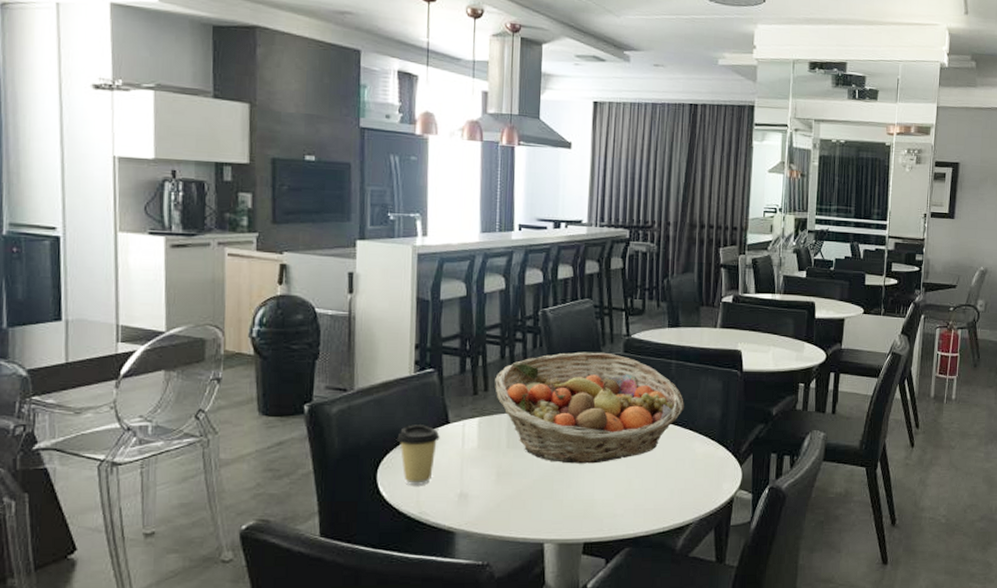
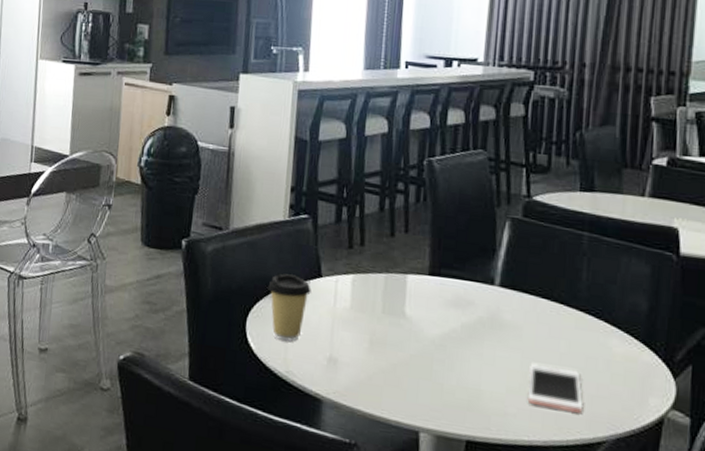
fruit basket: present [495,352,684,464] -> none [372,211,599,347]
cell phone: none [632,471,675,505] -> present [527,363,583,413]

